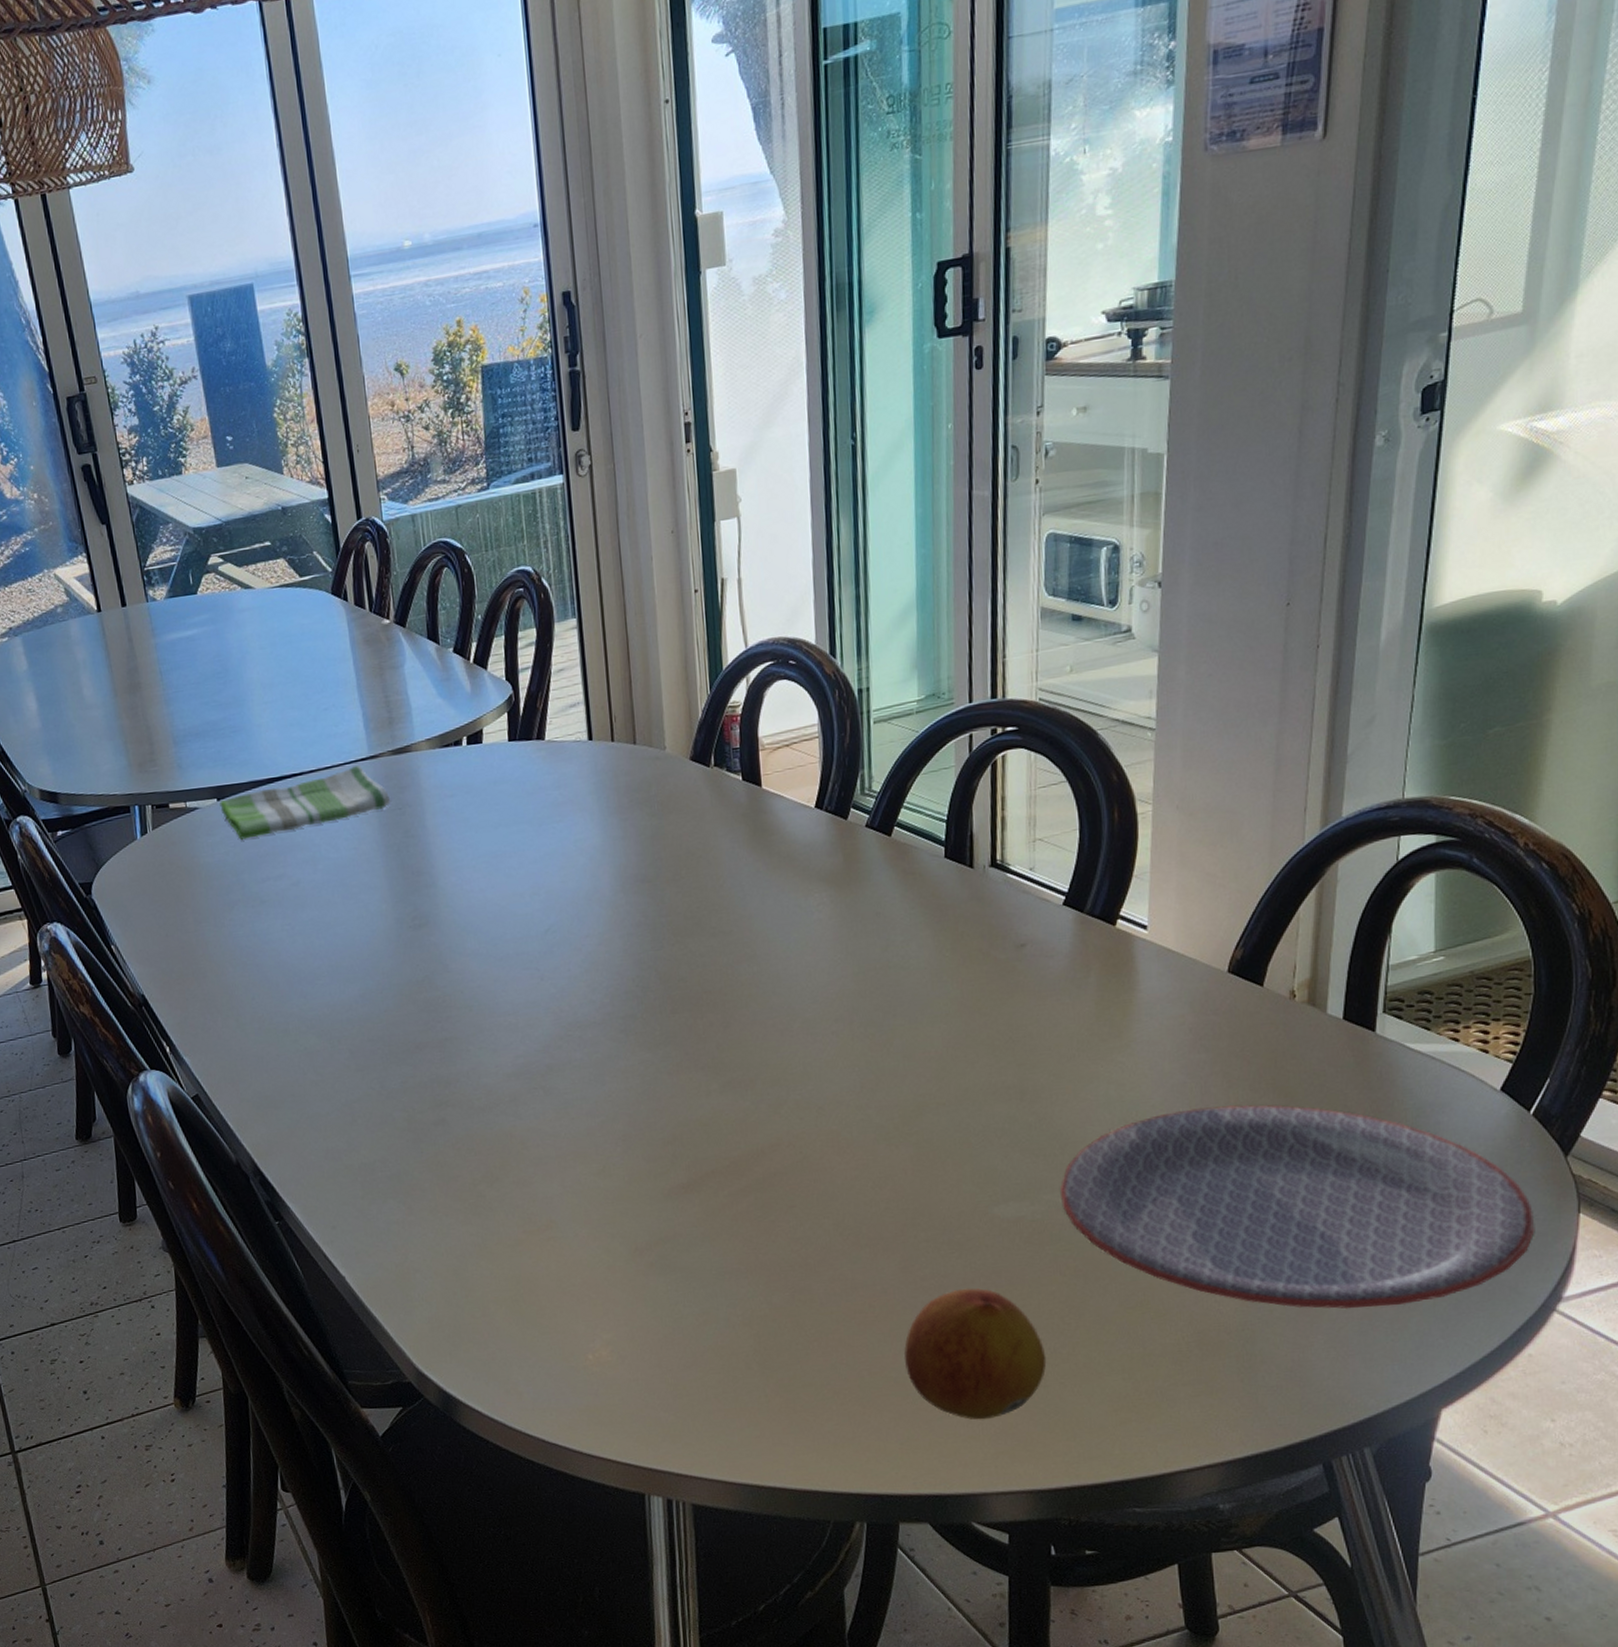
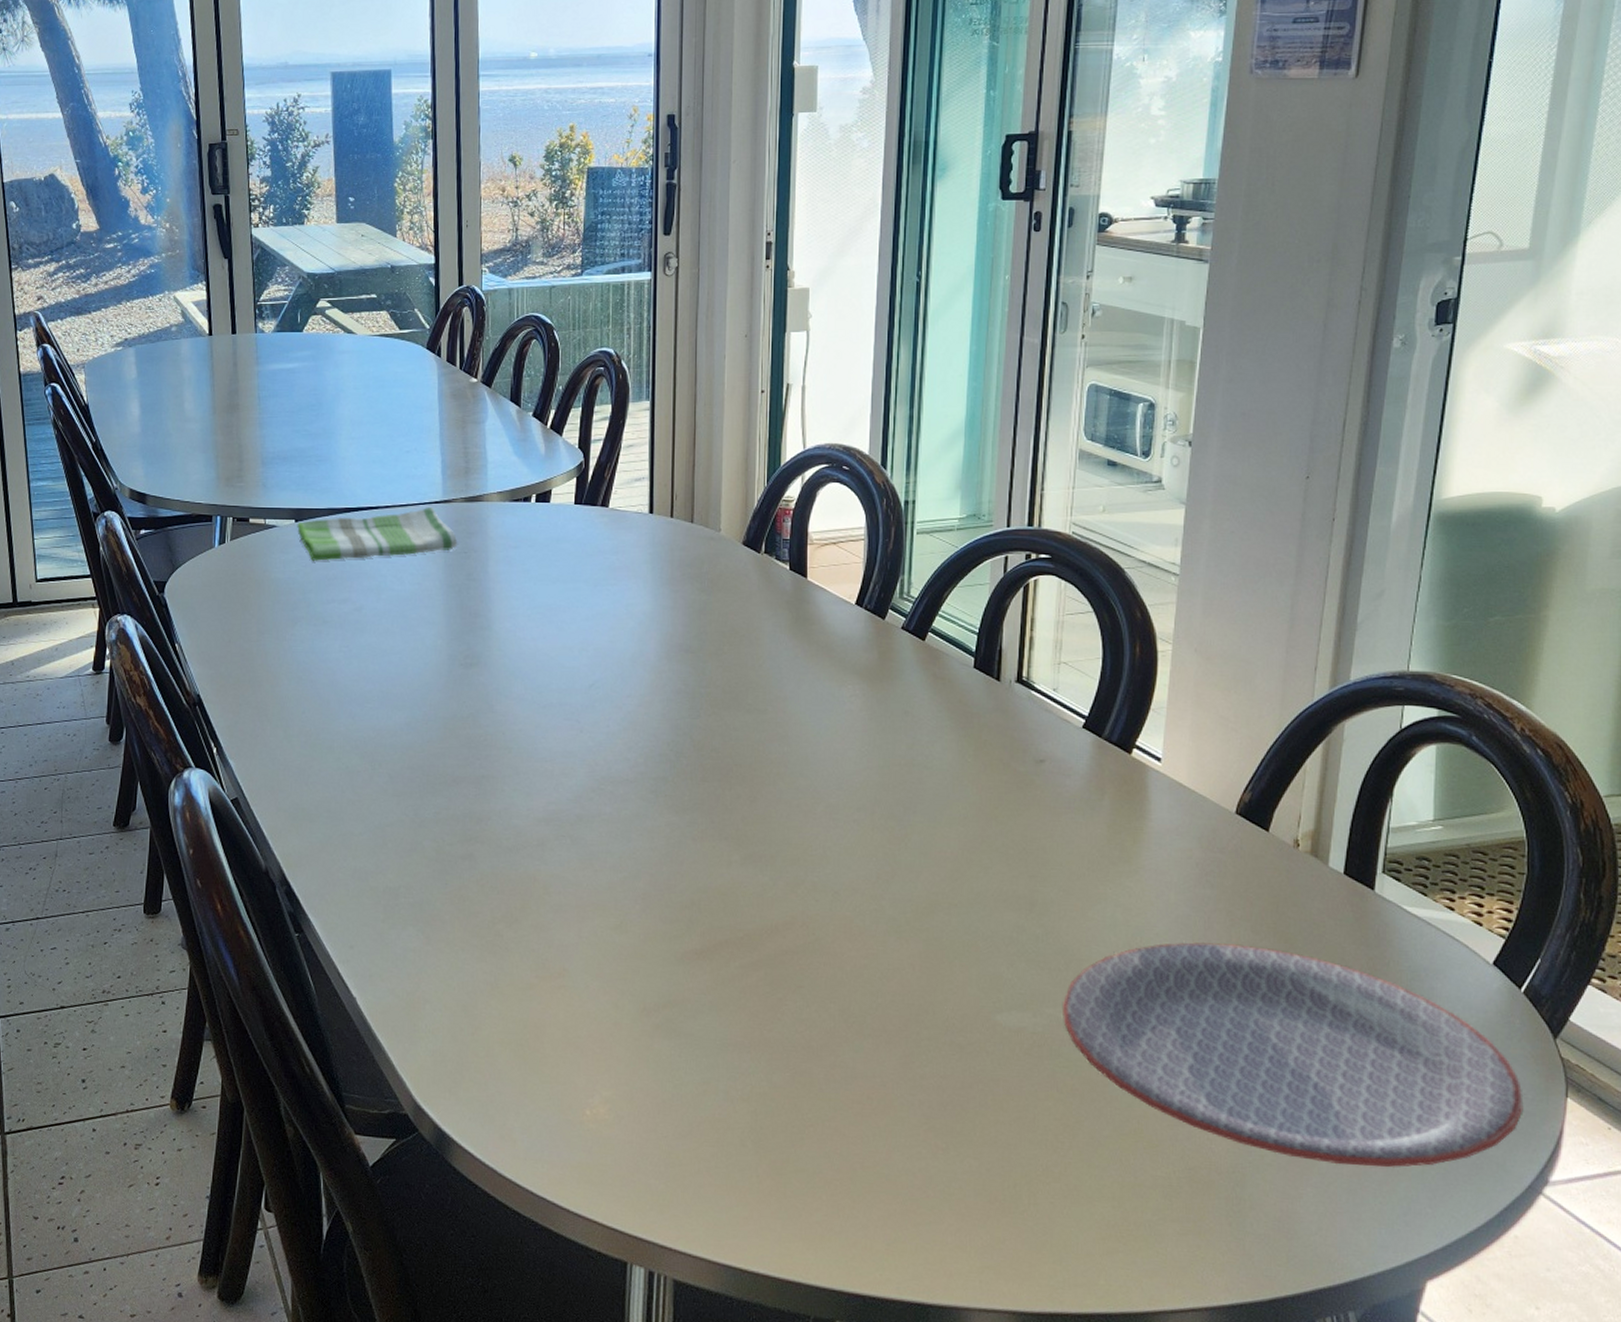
fruit: present [904,1288,1047,1420] -> none [898,1092,1038,1231]

